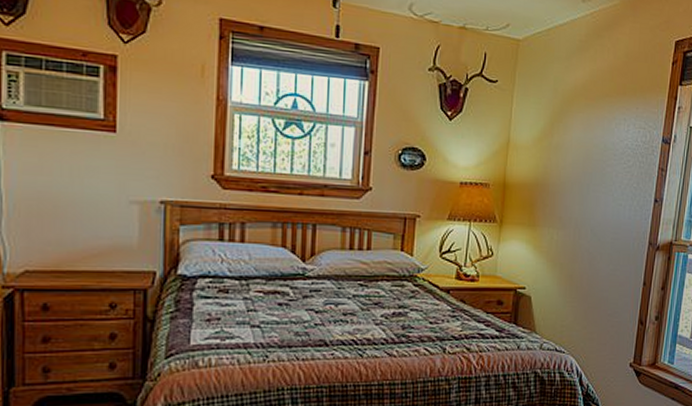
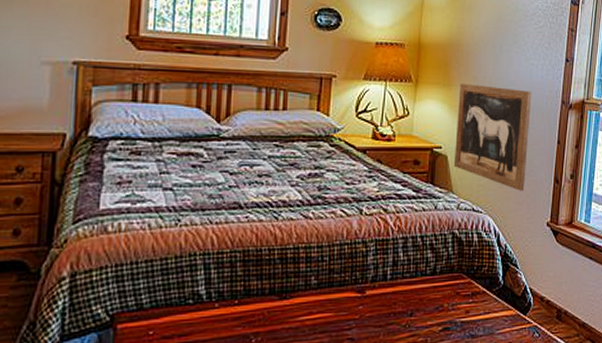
wall art: none [537,224,619,332] -> present [453,84,532,191]

